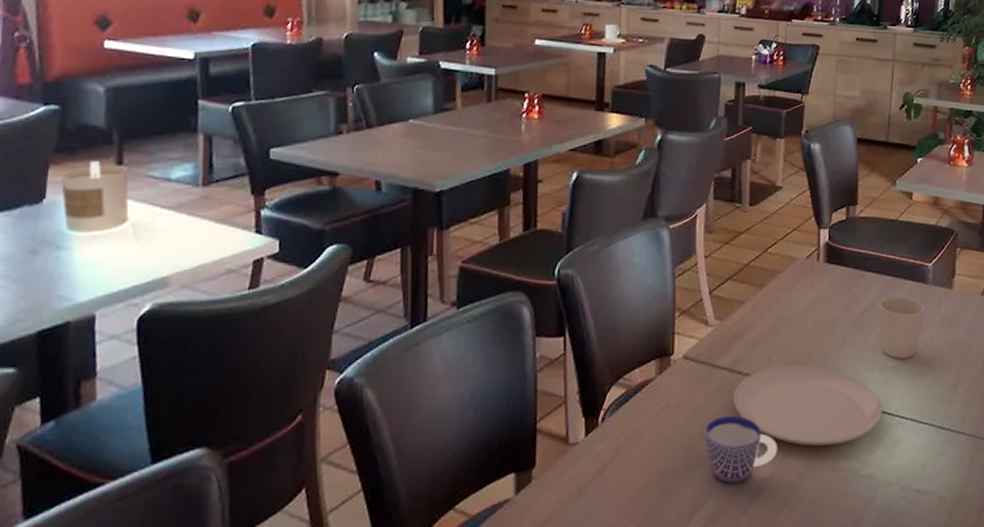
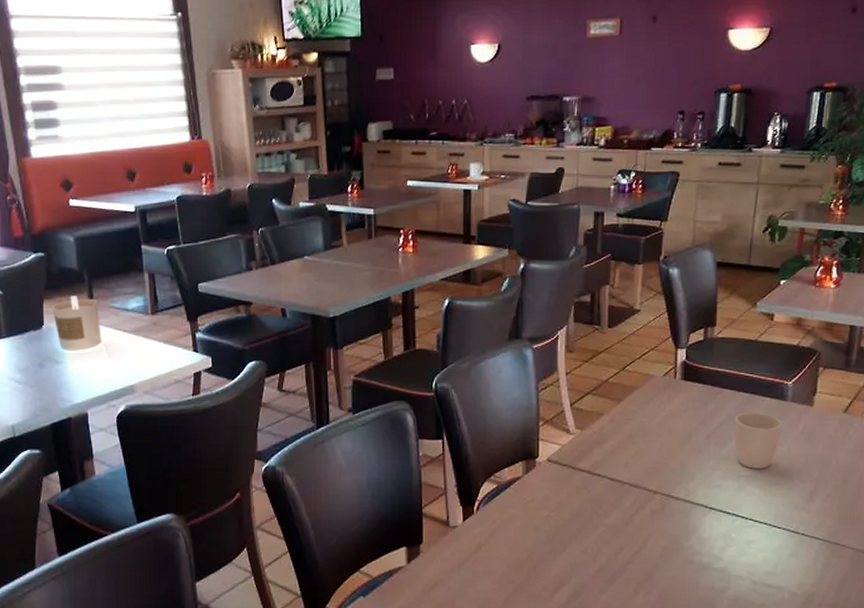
cup: present [705,415,778,483] -> none [567,511,635,567]
plate: present [733,364,882,446] -> none [593,470,736,541]

